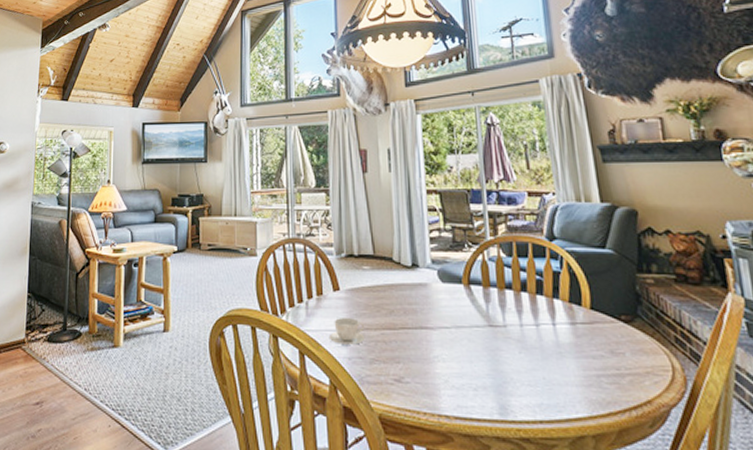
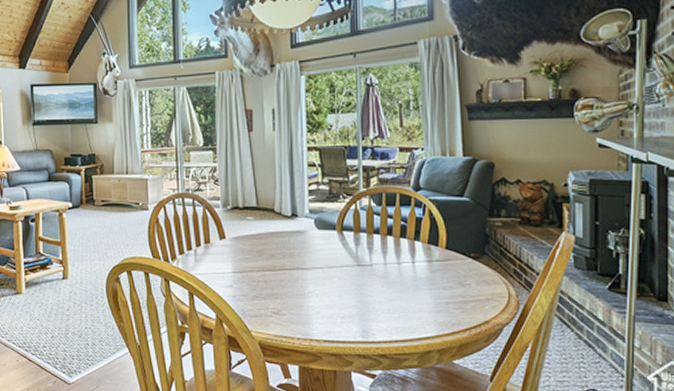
teacup: present [328,317,366,345] -> none [215,261,248,285]

